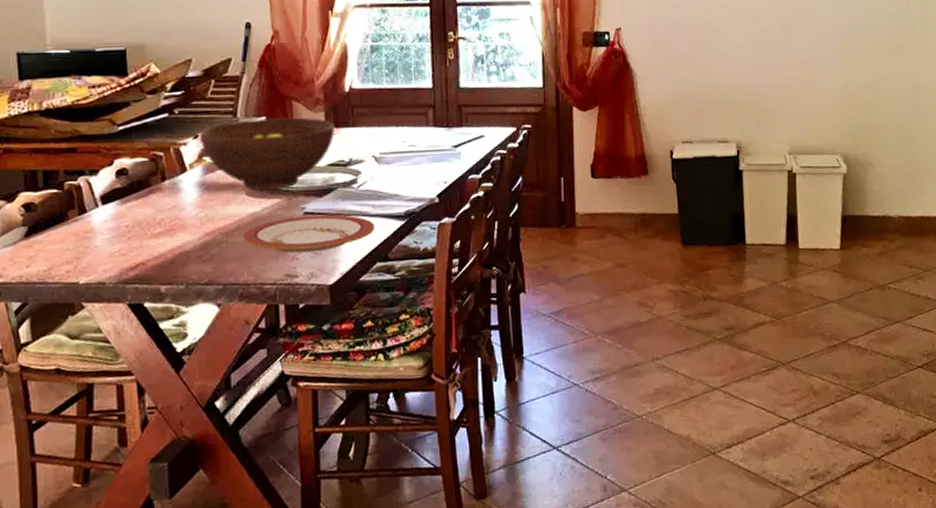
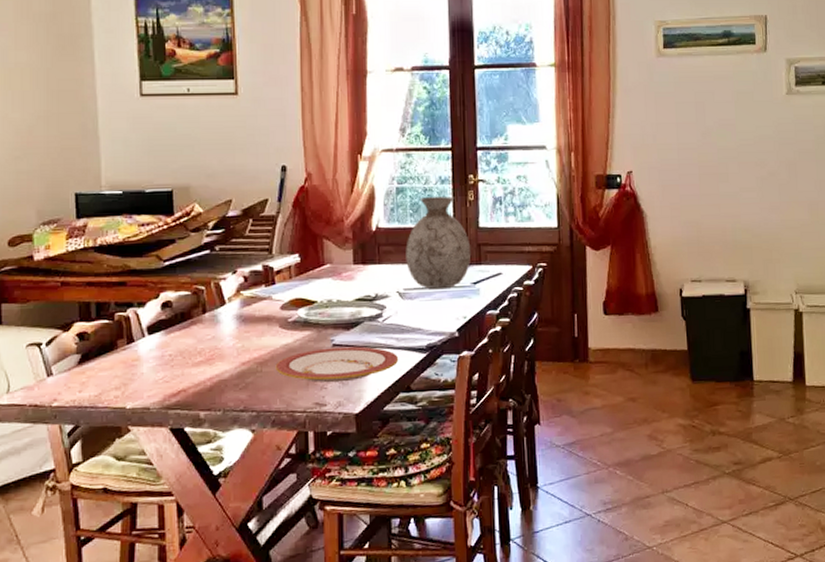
fruit bowl: present [199,117,334,191] -> none [237,254,362,323]
vase: none [381,55,452,154] -> present [406,197,471,290]

